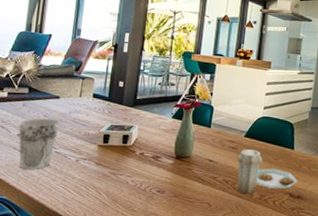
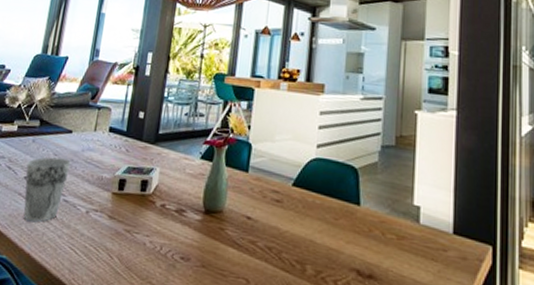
plate: present [237,149,298,195] -> none [282,203,368,269]

